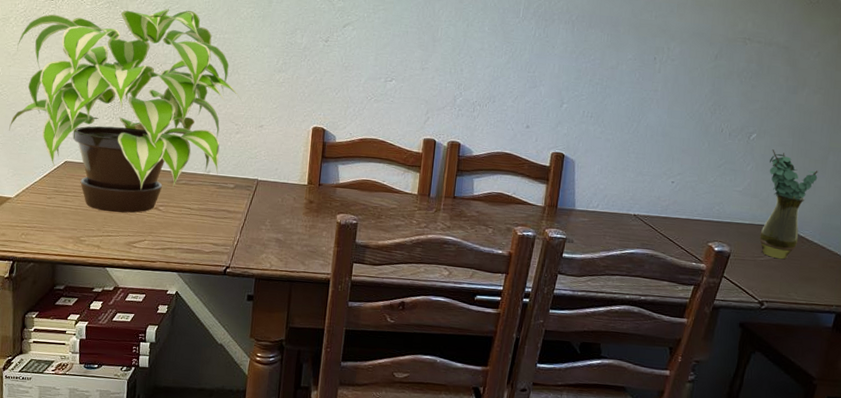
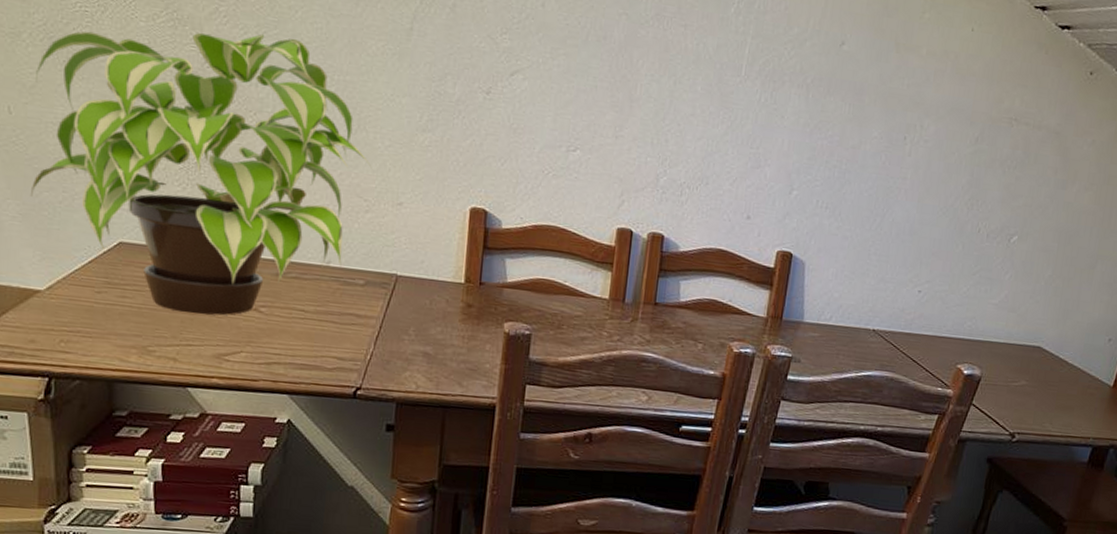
vase: present [759,149,818,260] -> none [1014,255,1084,385]

